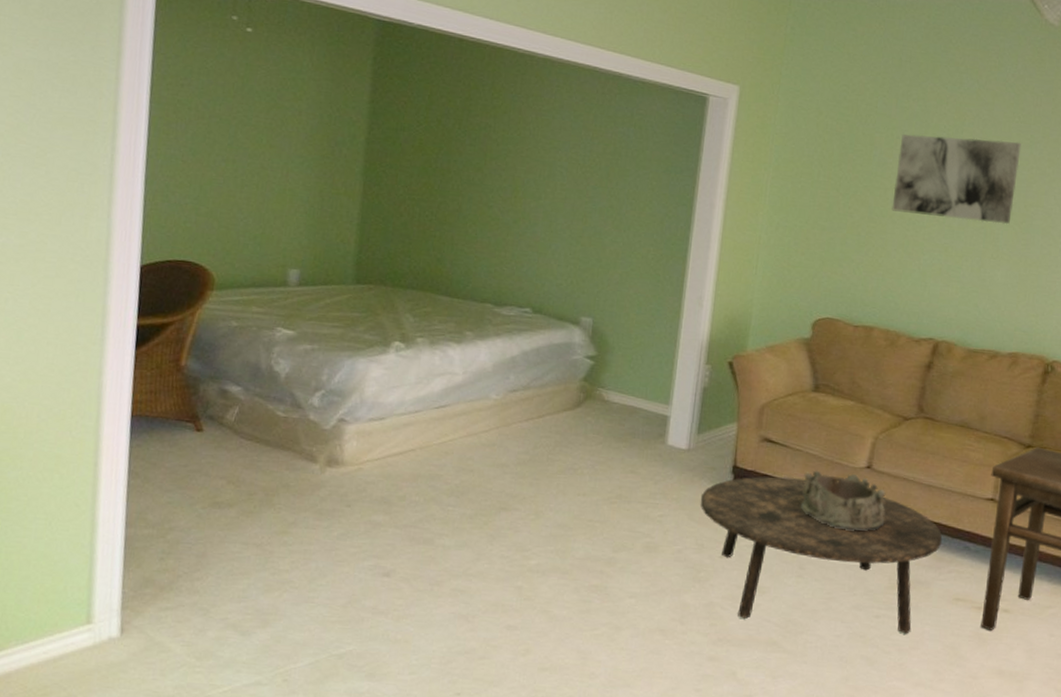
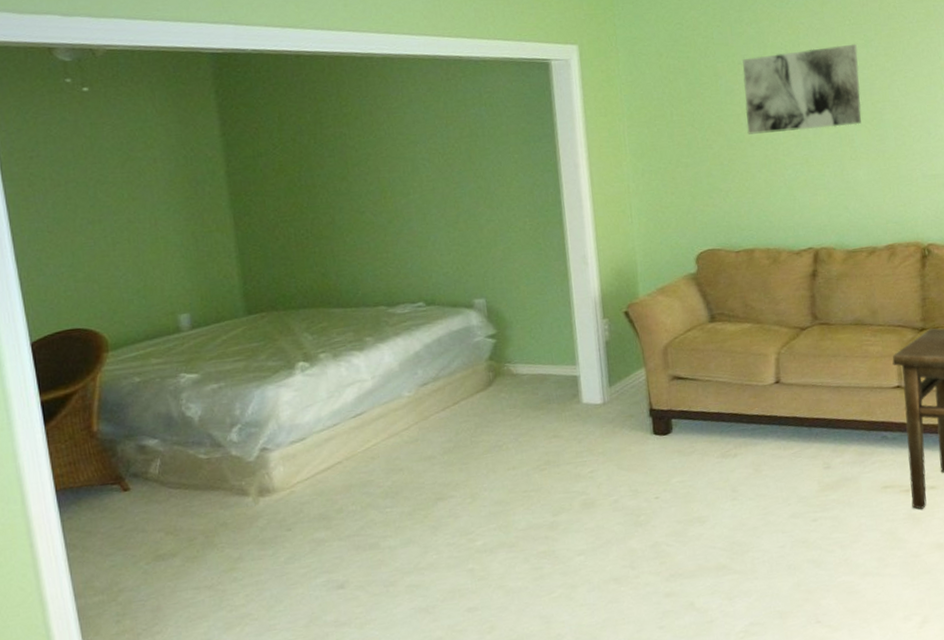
coffee table: present [700,476,943,634] -> none [625,406,861,552]
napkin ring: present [800,470,886,531] -> none [718,391,803,447]

